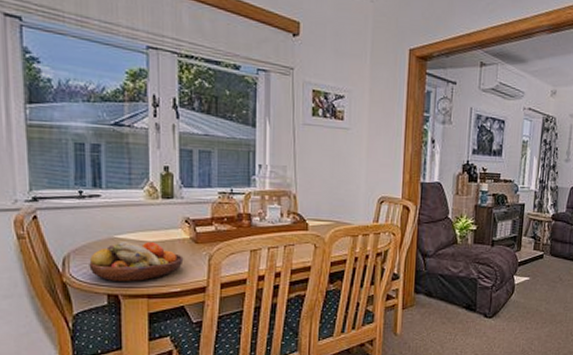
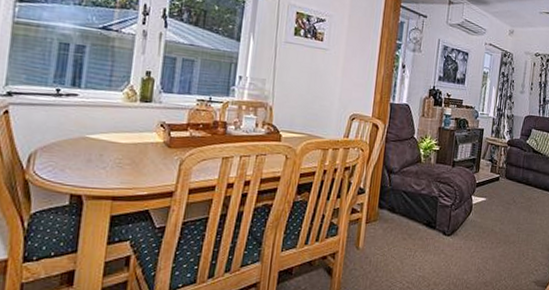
fruit bowl: present [89,240,184,281] -> none [55,140,155,183]

